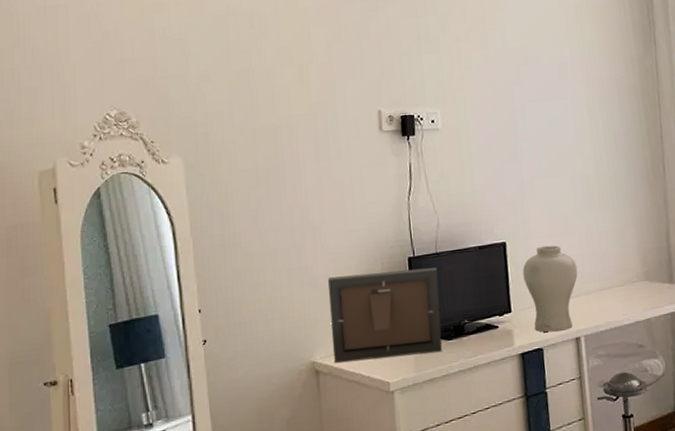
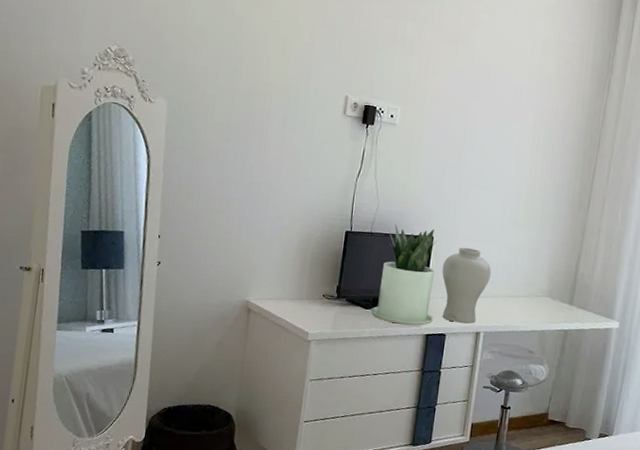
picture frame: present [327,267,442,363] -> none [265,232,369,317]
planter: none [454,234,526,350] -> present [371,224,436,326]

